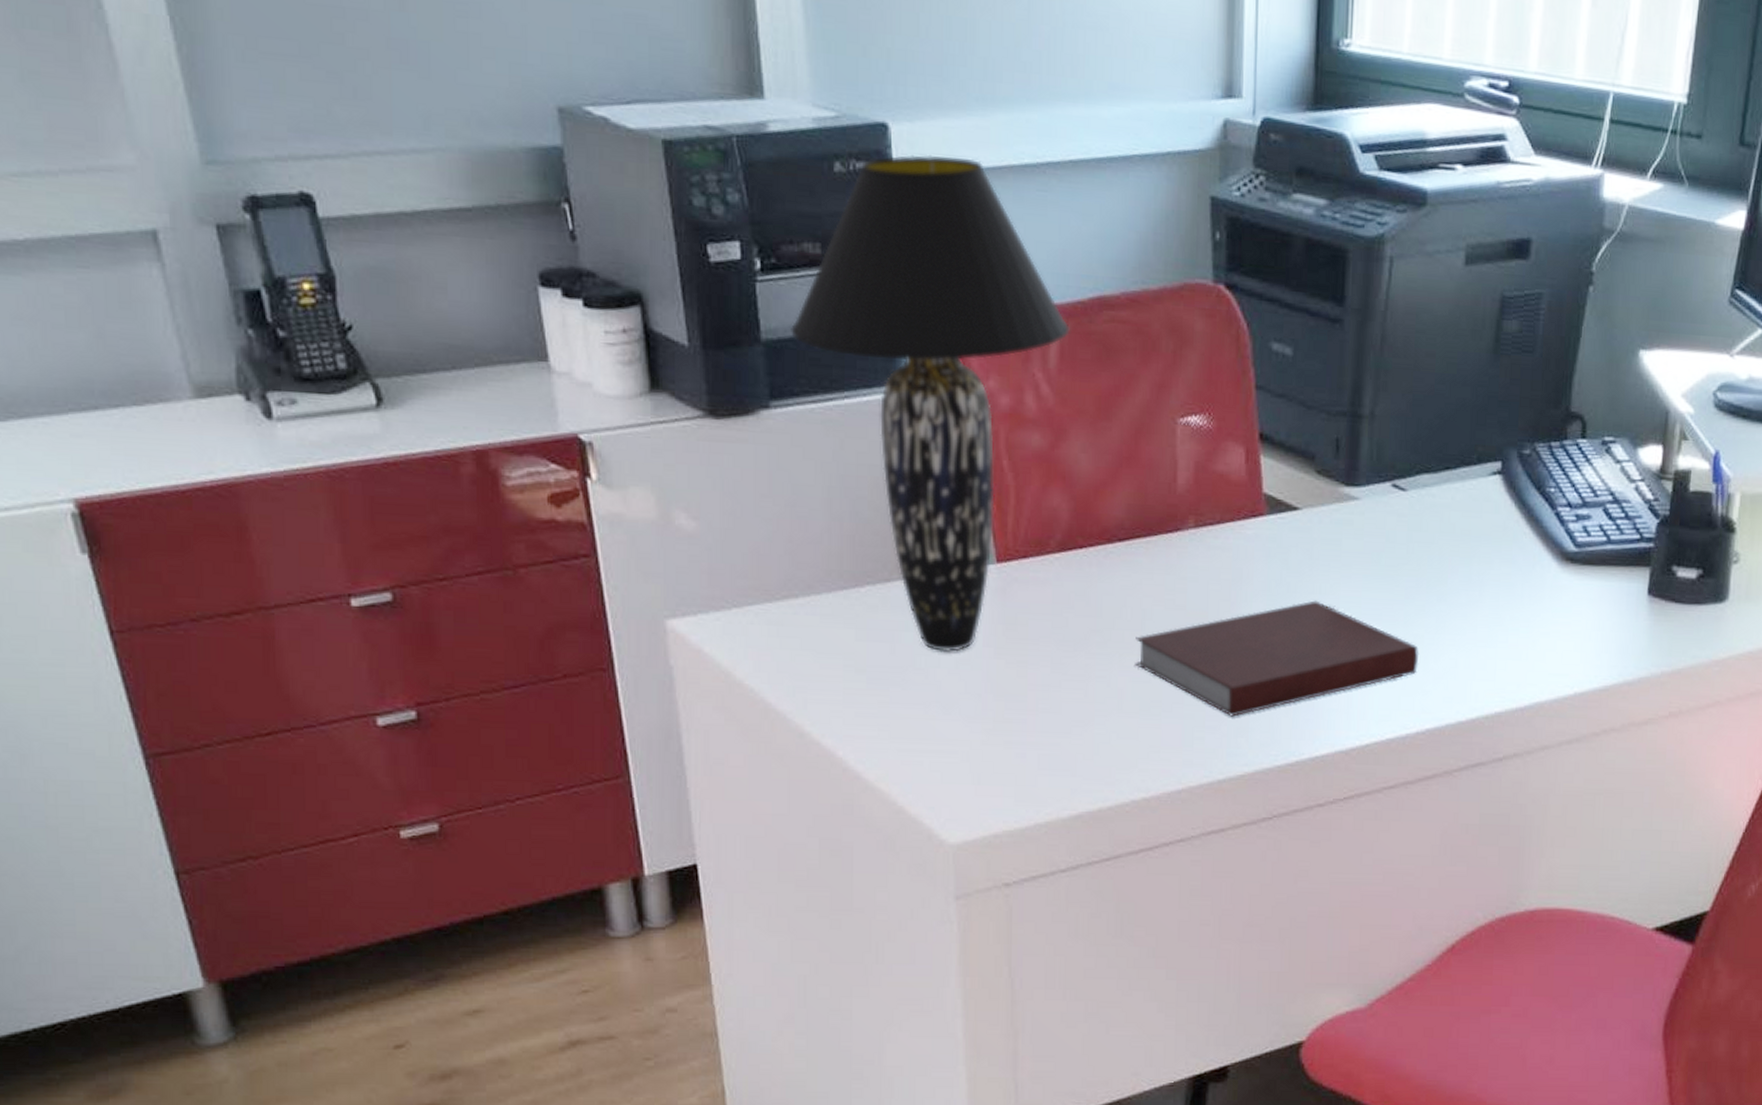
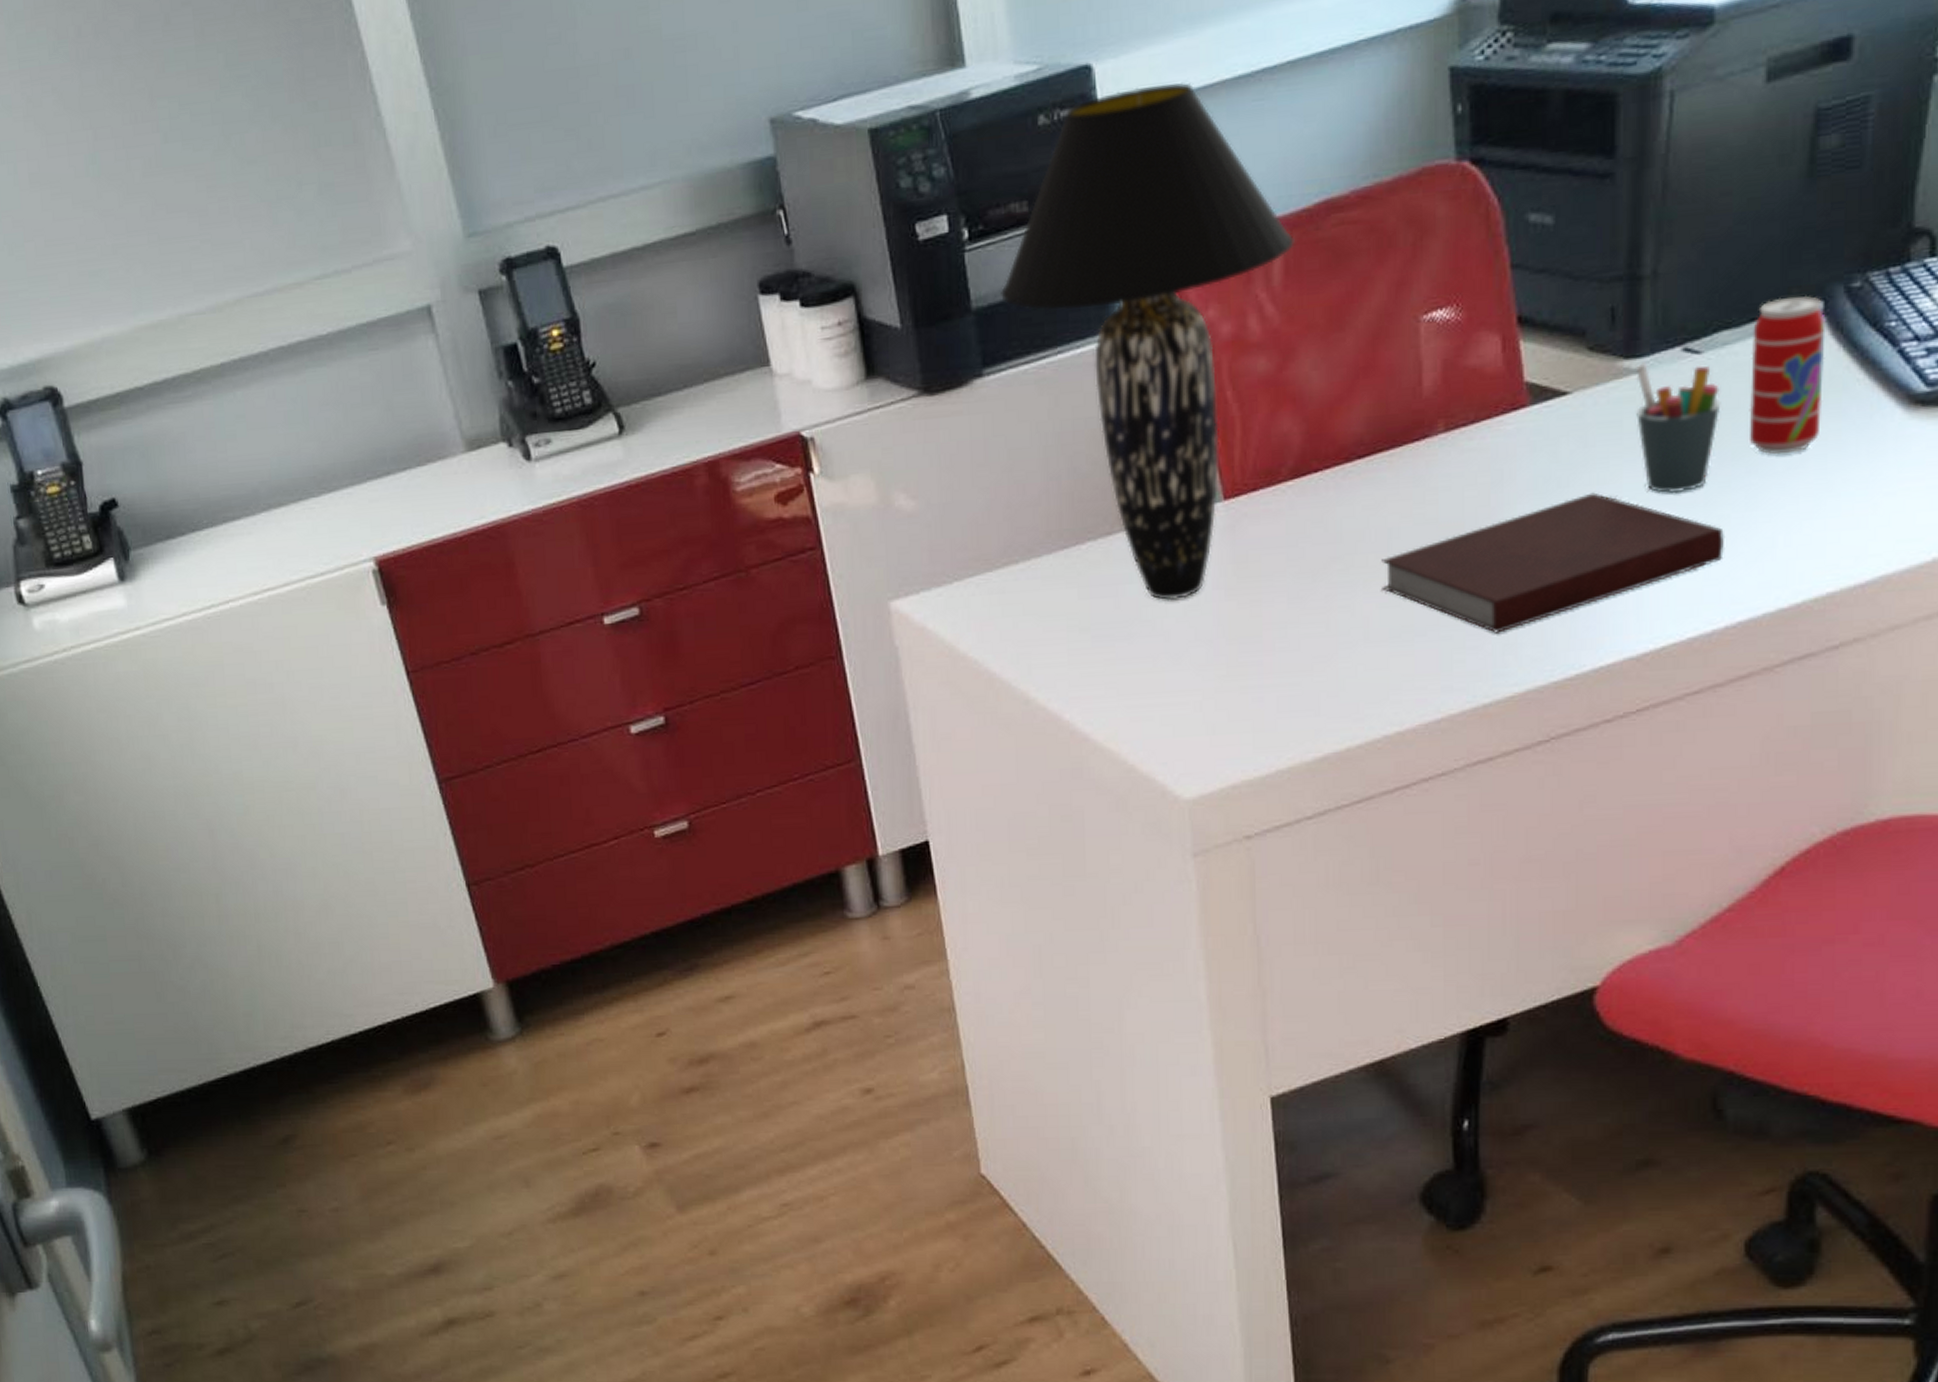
pen holder: none [1353,491,1420,611] -> present [1635,362,1721,494]
beverage can: none [1440,453,1503,589] -> present [1748,295,1826,455]

